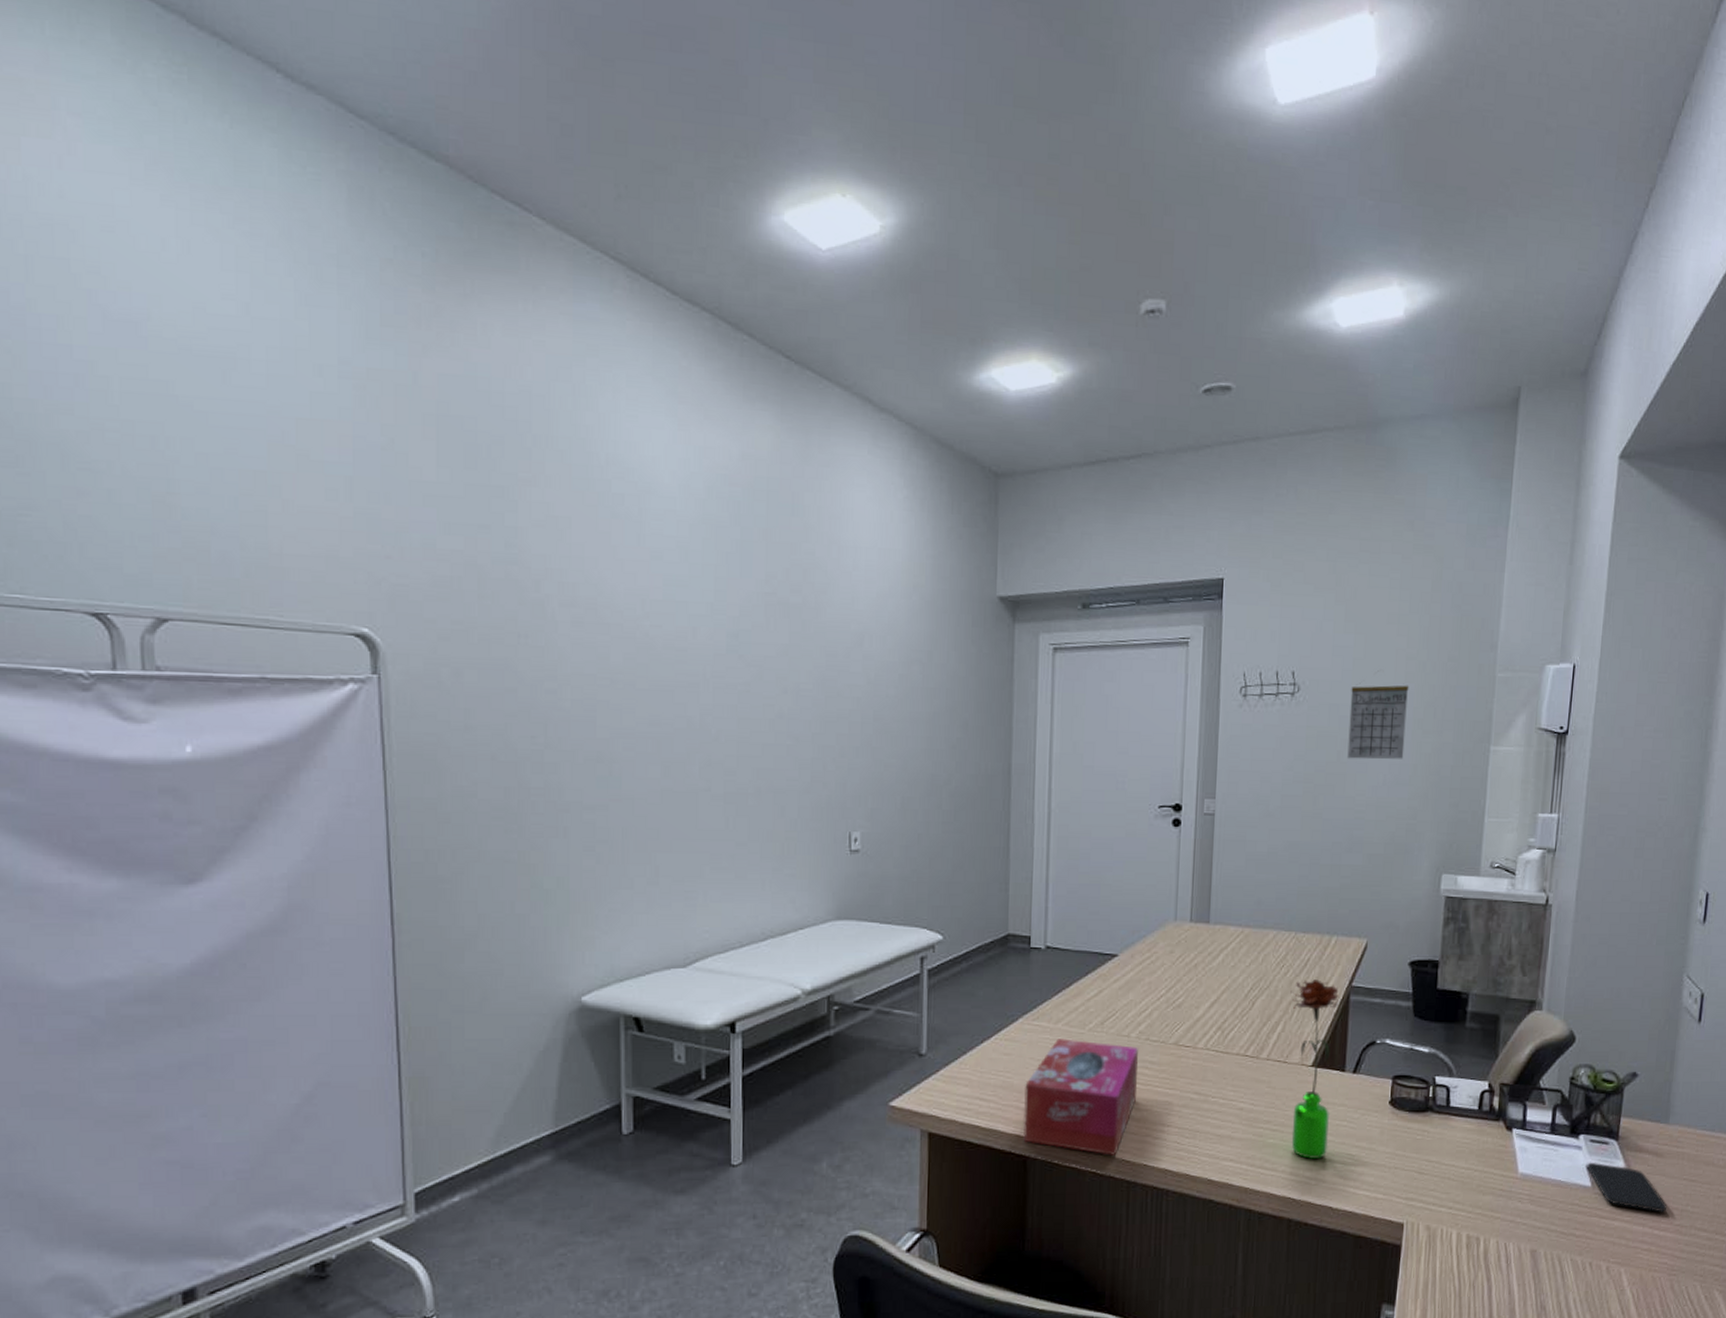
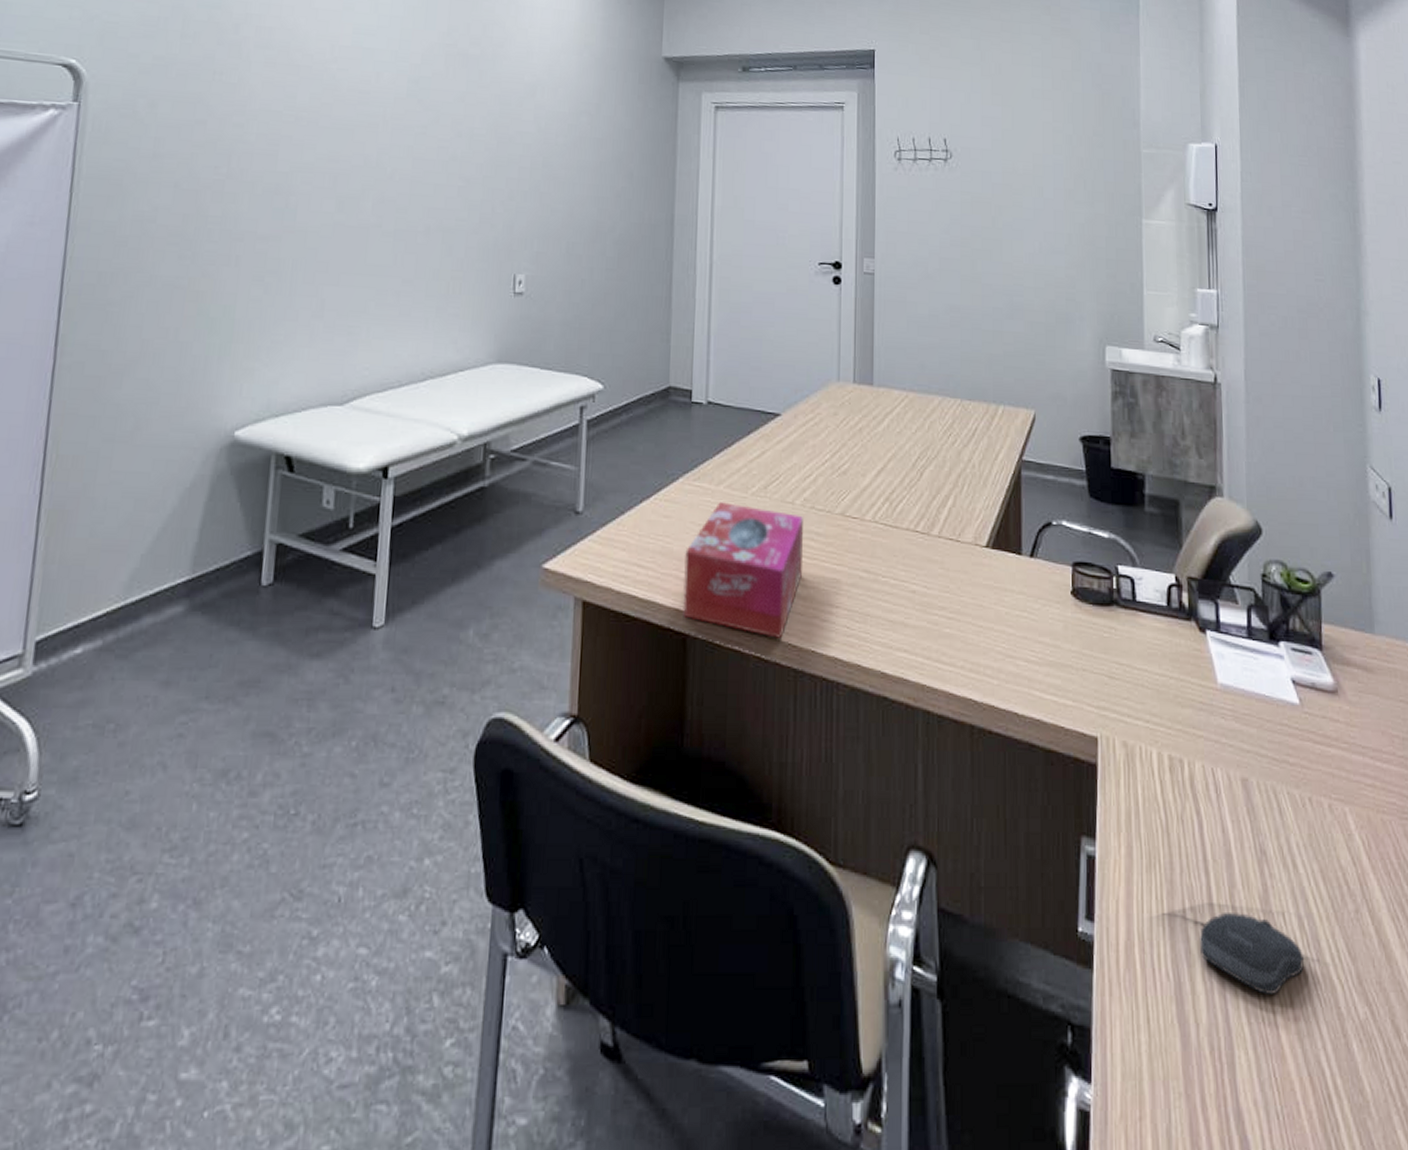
flower: present [1290,979,1340,1160] -> none [959,451,1011,656]
calendar: present [1347,670,1409,760] -> none [1002,141,1058,228]
smartphone: present [1587,1163,1667,1213] -> none [1292,676,1387,740]

